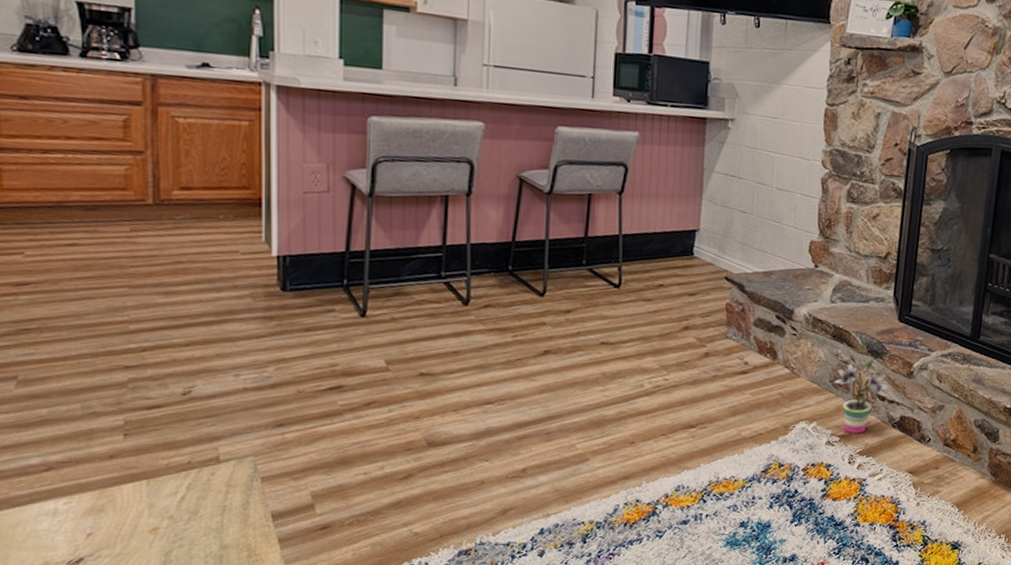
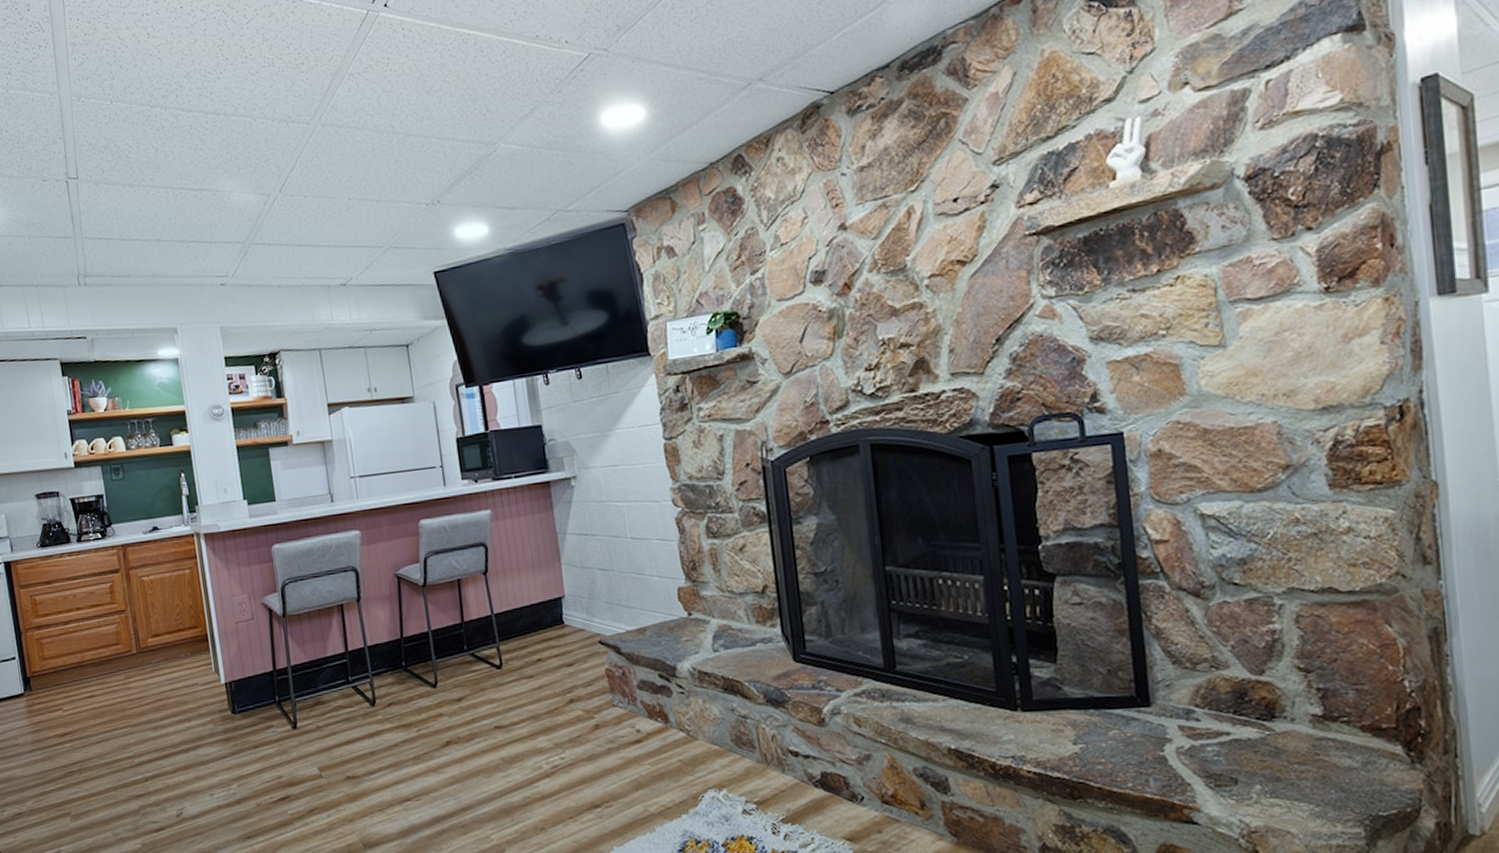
potted plant: present [833,341,888,434] -> none [735,690,799,798]

